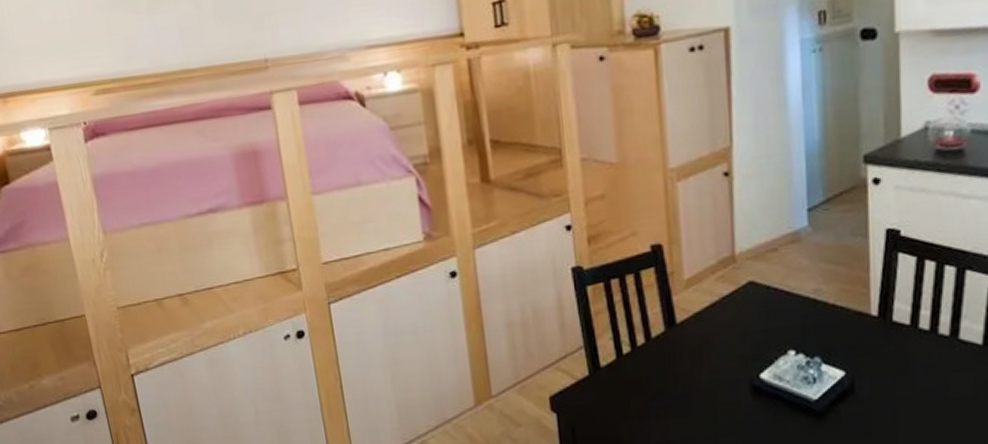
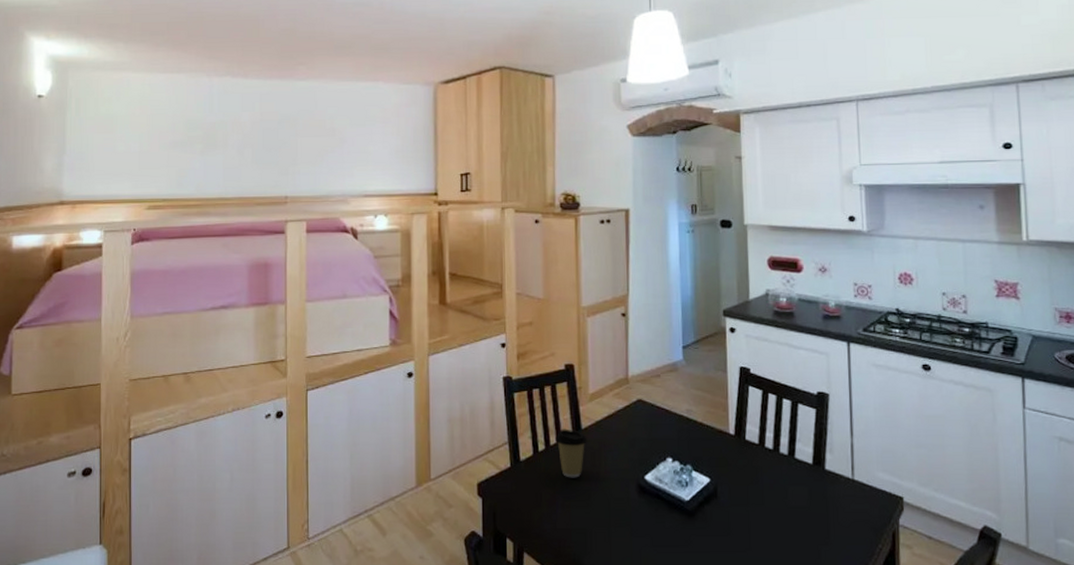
coffee cup: none [643,324,685,383] -> present [555,429,587,478]

